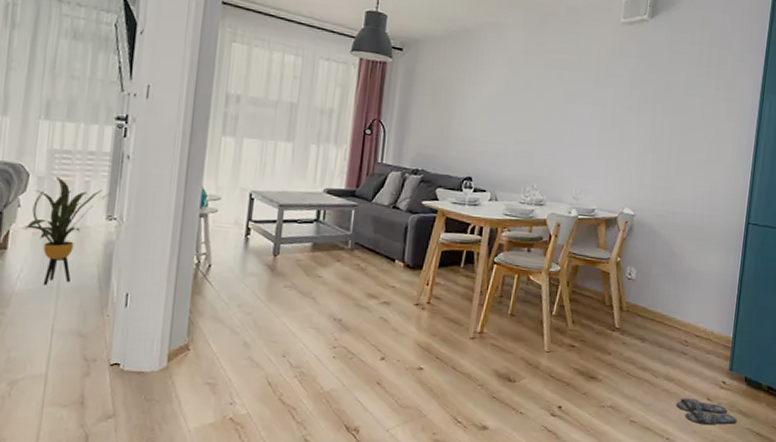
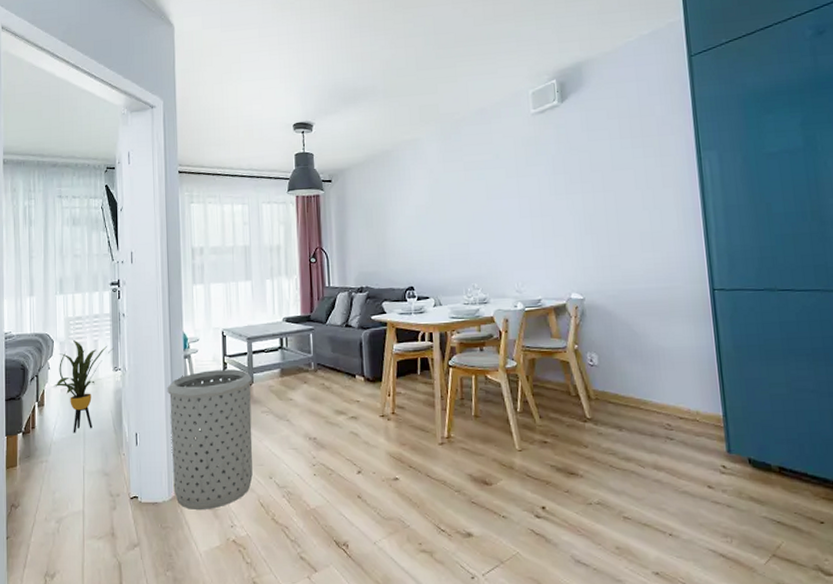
laundry basket: none [166,234,279,384] -> present [168,369,253,509]
slippers: present [676,398,737,426] -> none [673,487,750,517]

